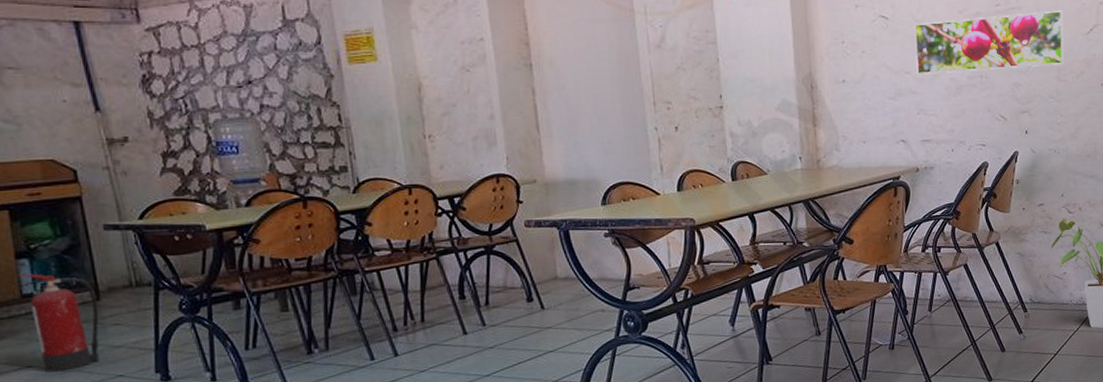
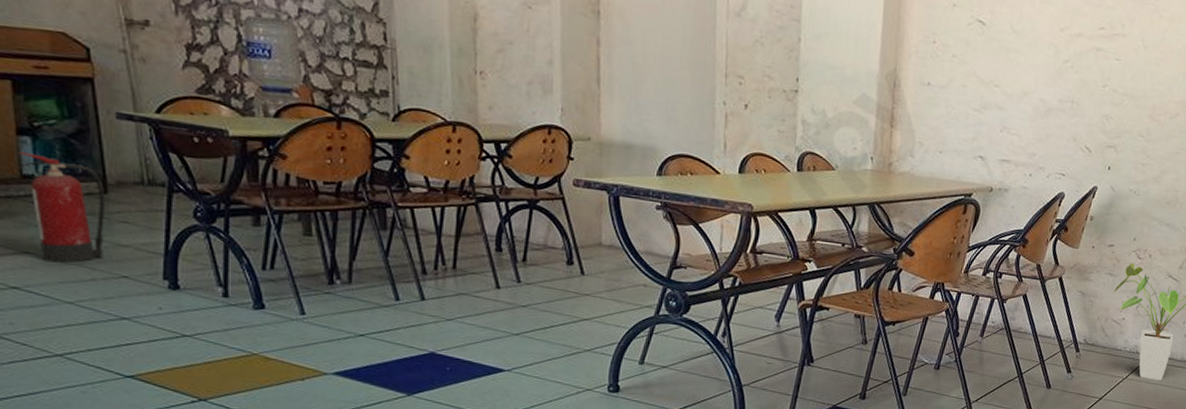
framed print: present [914,10,1065,74] -> none [1006,34,1168,104]

